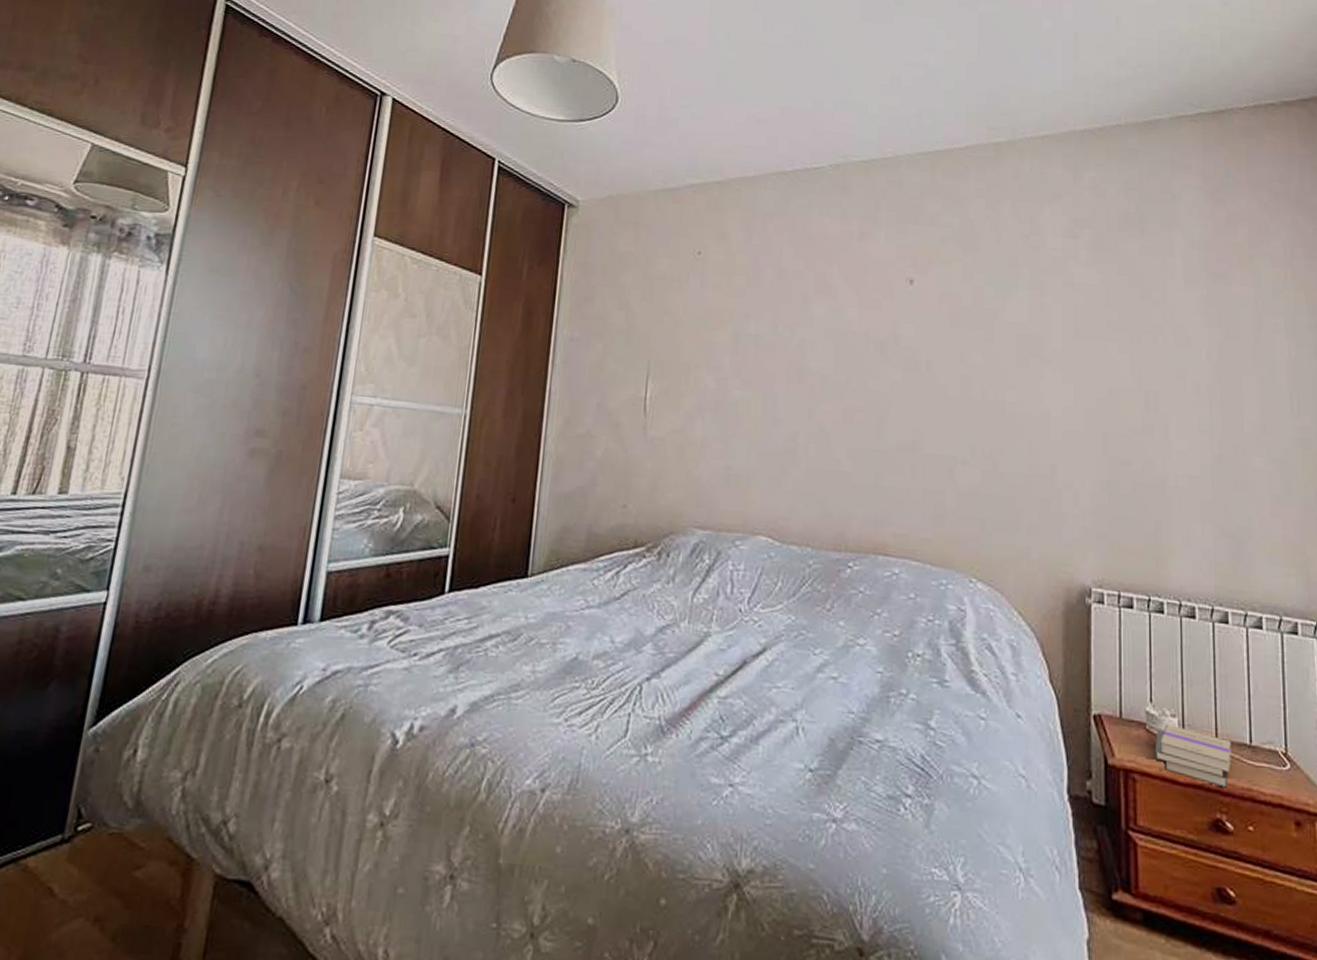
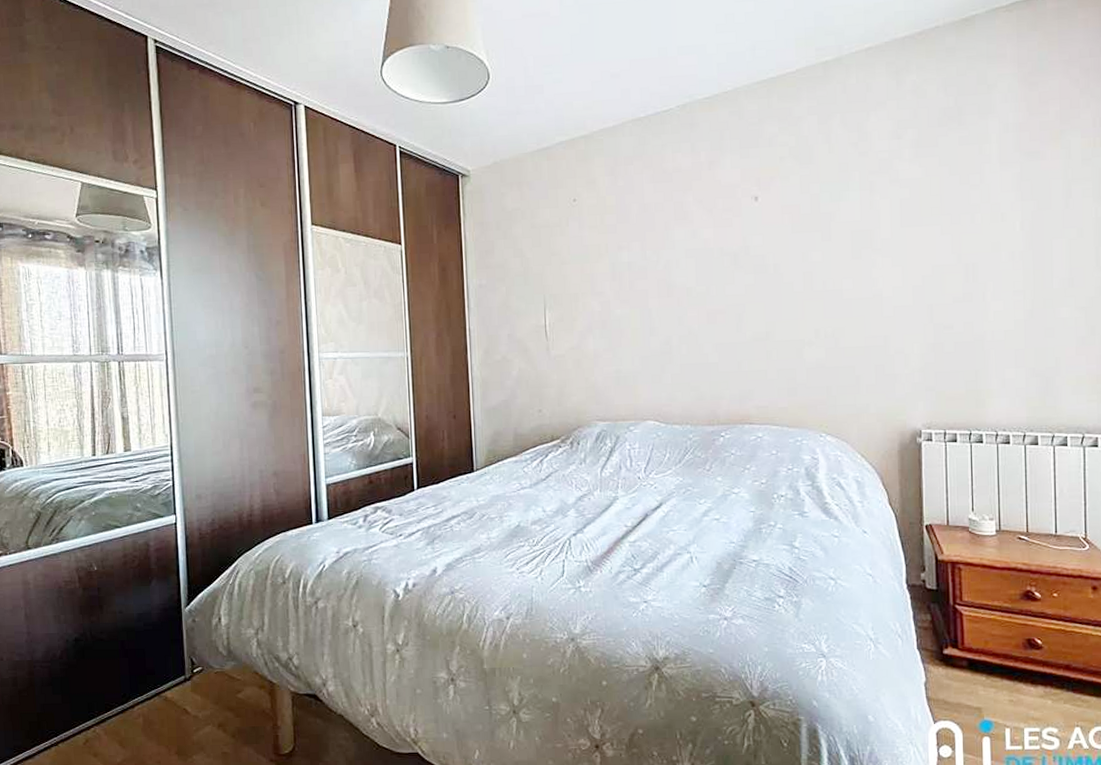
books: present [1154,724,1231,788] -> none [976,526,1040,568]

